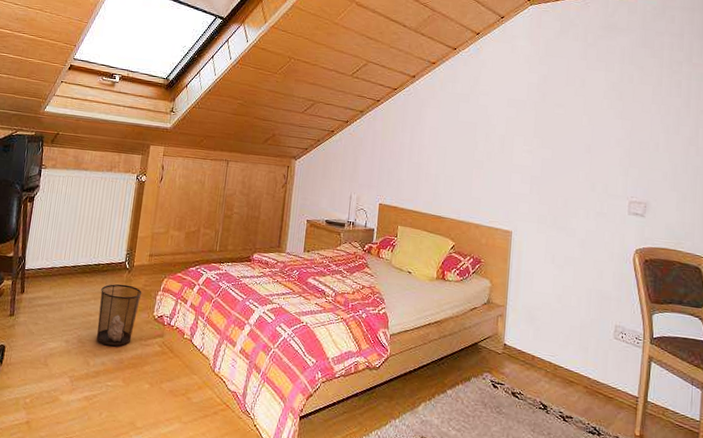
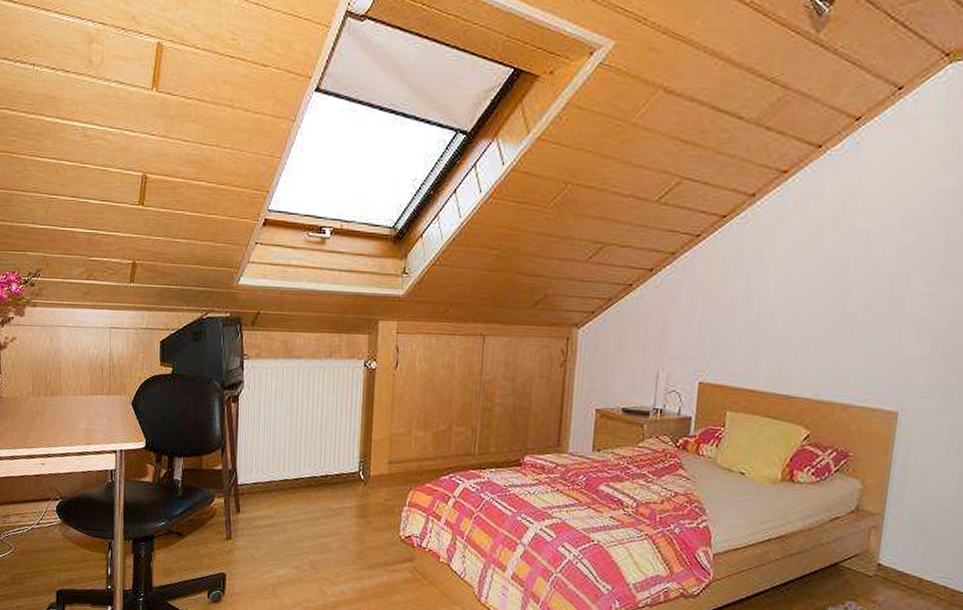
waste bin: present [96,283,142,347] -> none [331,498,383,574]

